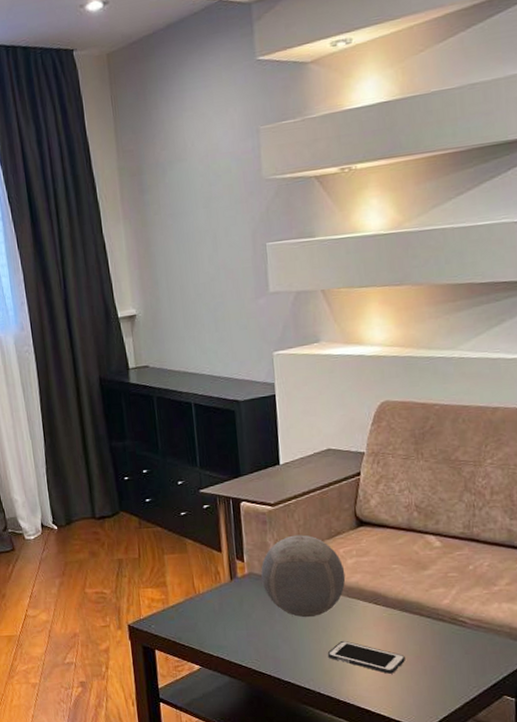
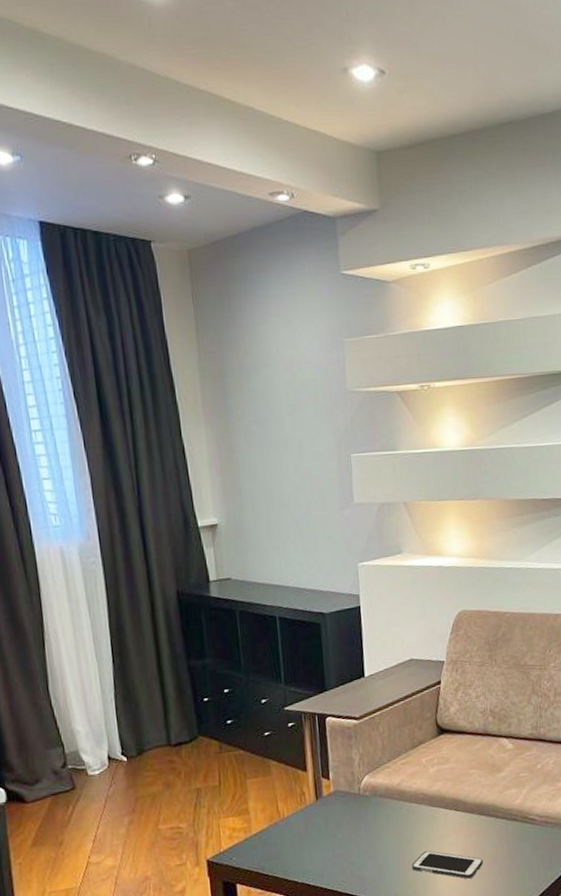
decorative orb: present [261,534,346,618] -> none [346,746,428,832]

